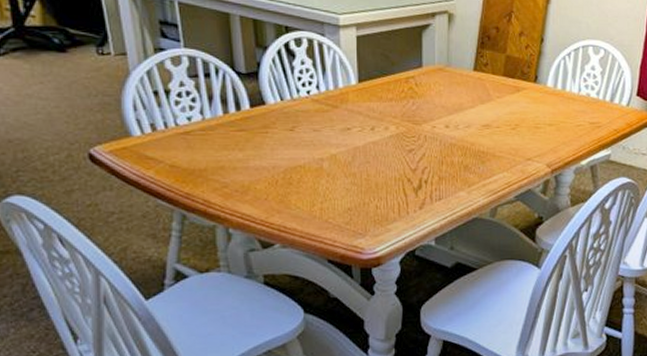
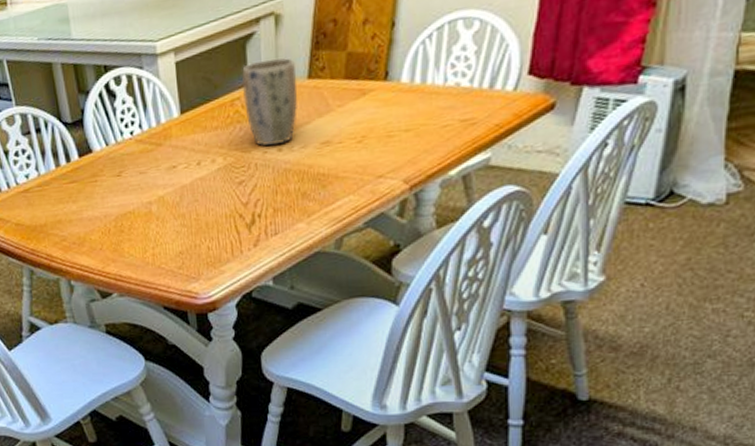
plant pot: none [416,48,465,122] -> present [241,57,299,146]

